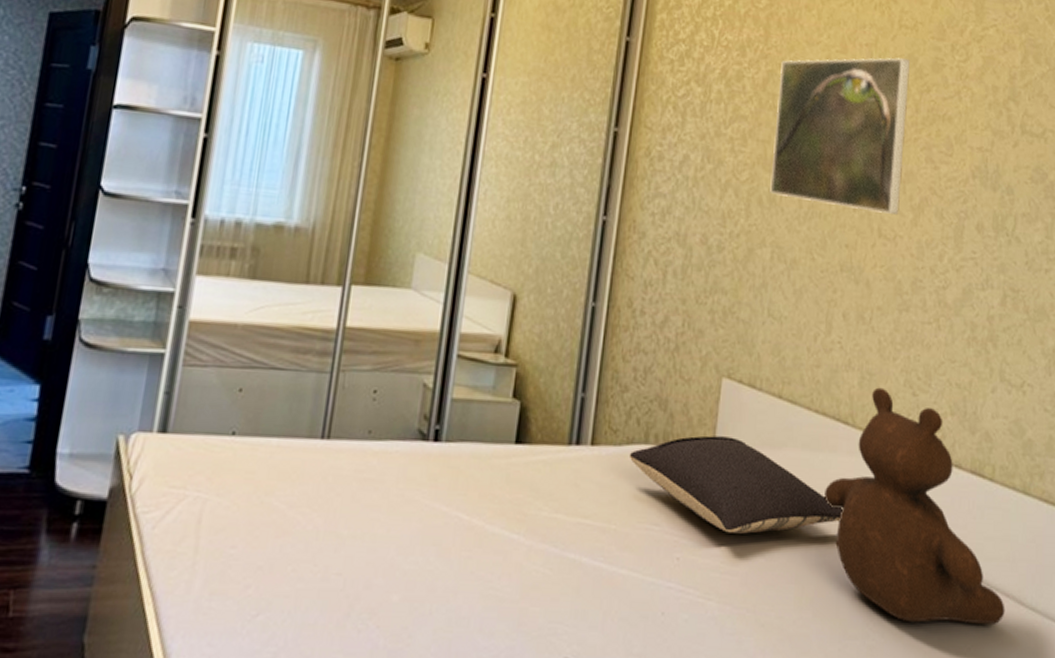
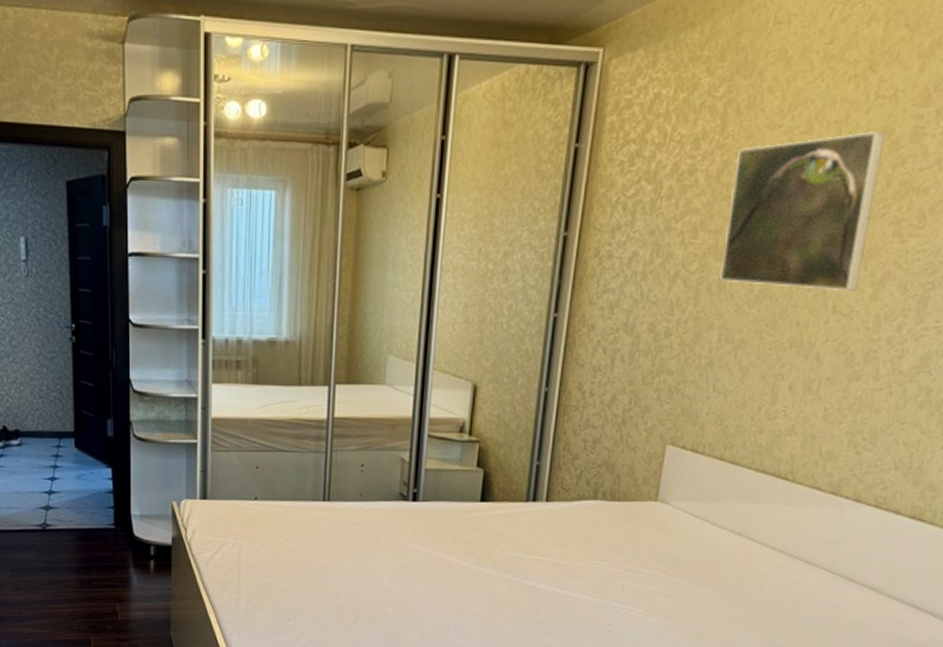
pillow: present [630,435,843,534] -> none [580,492,777,568]
teddy bear: present [824,387,1005,626] -> none [760,448,932,639]

